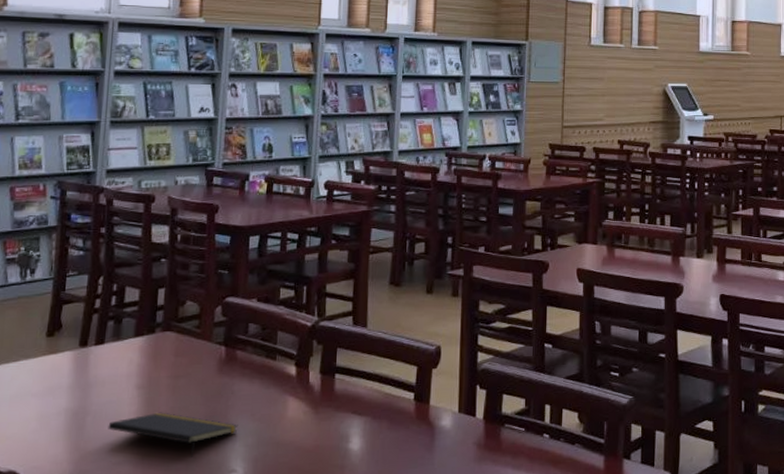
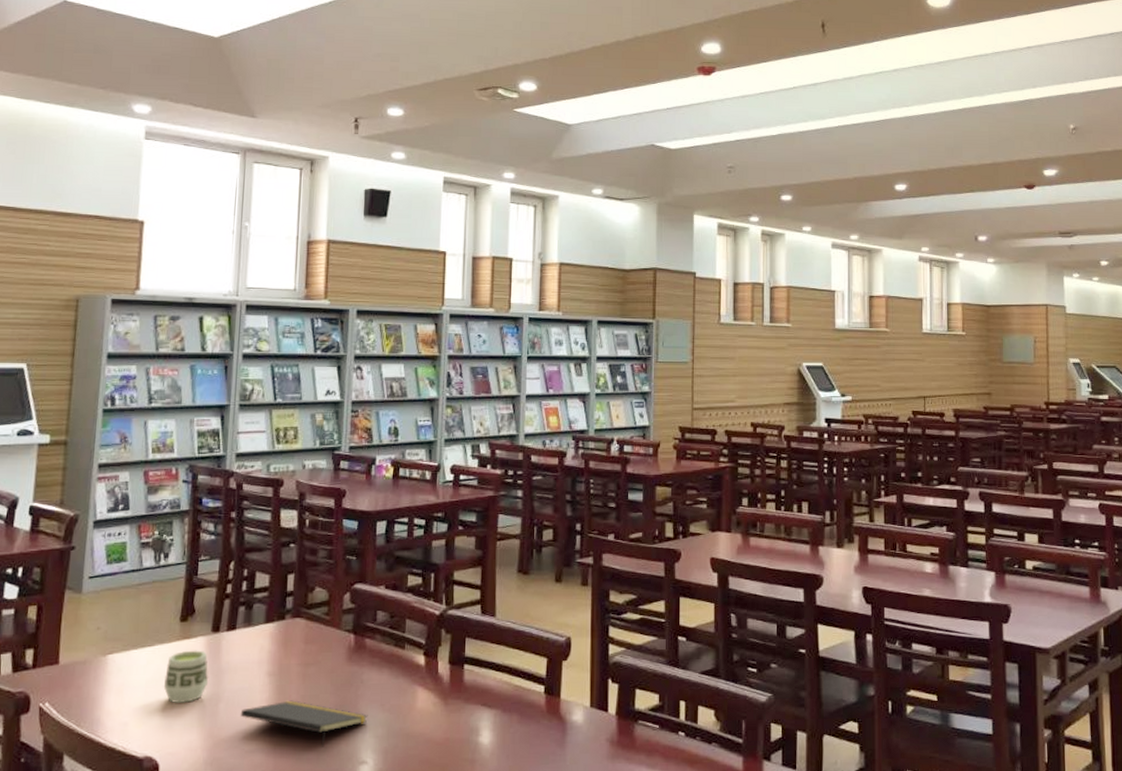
cup: none [28,364,76,418] -> present [163,650,209,704]

